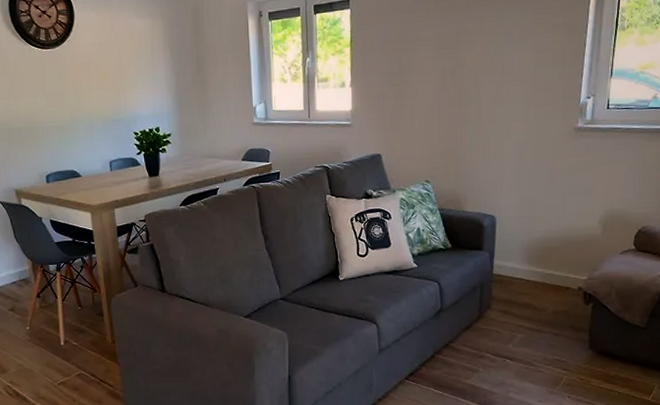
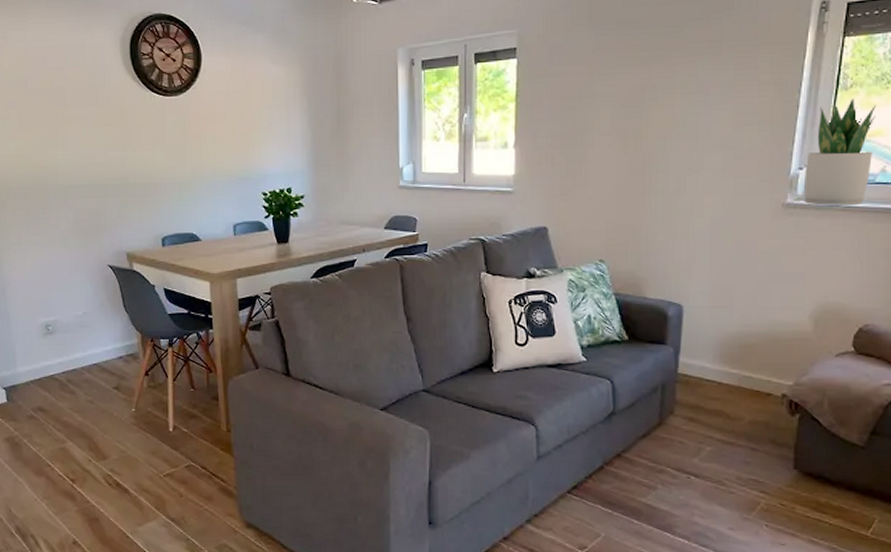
planter: none [592,37,648,128] -> present [804,98,876,206]

